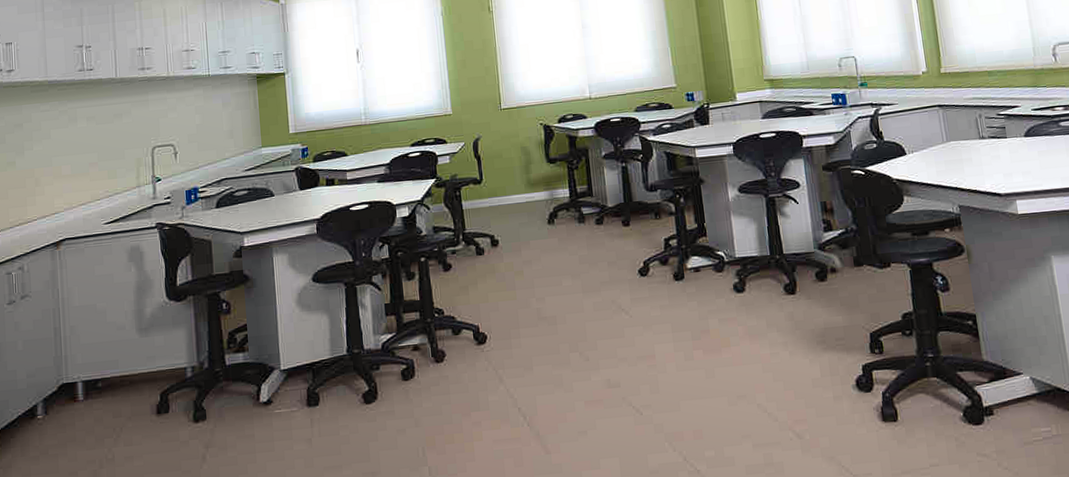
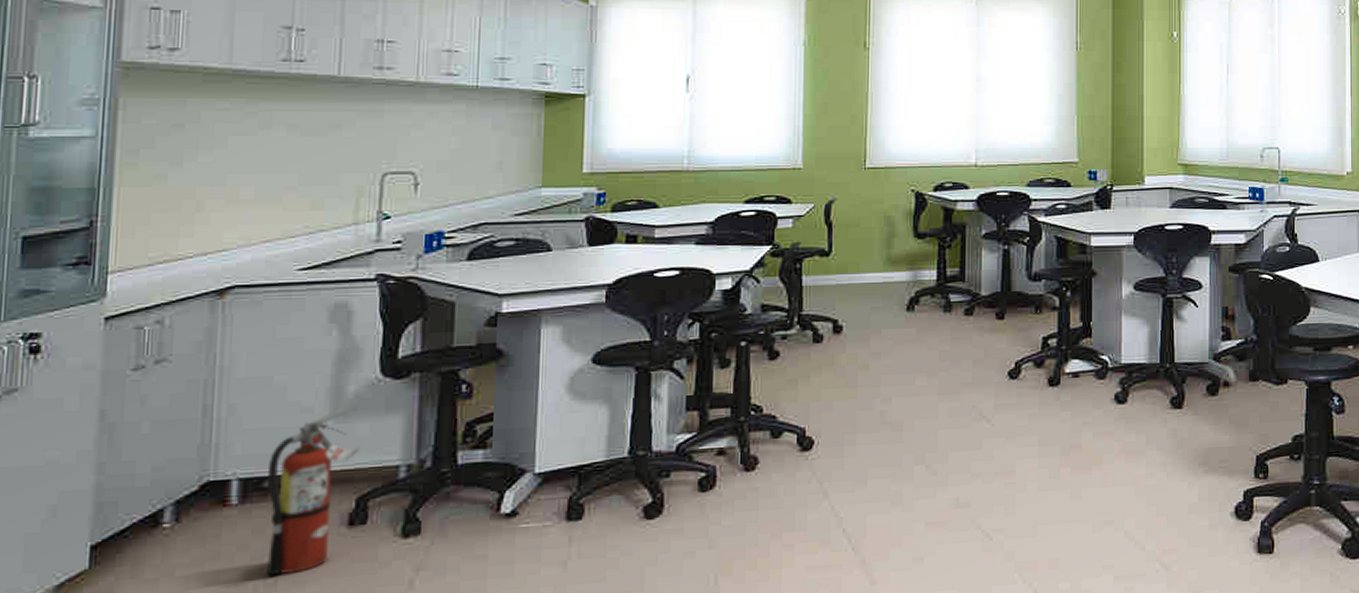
fire extinguisher: none [100,324,159,453] -> present [265,407,361,576]

